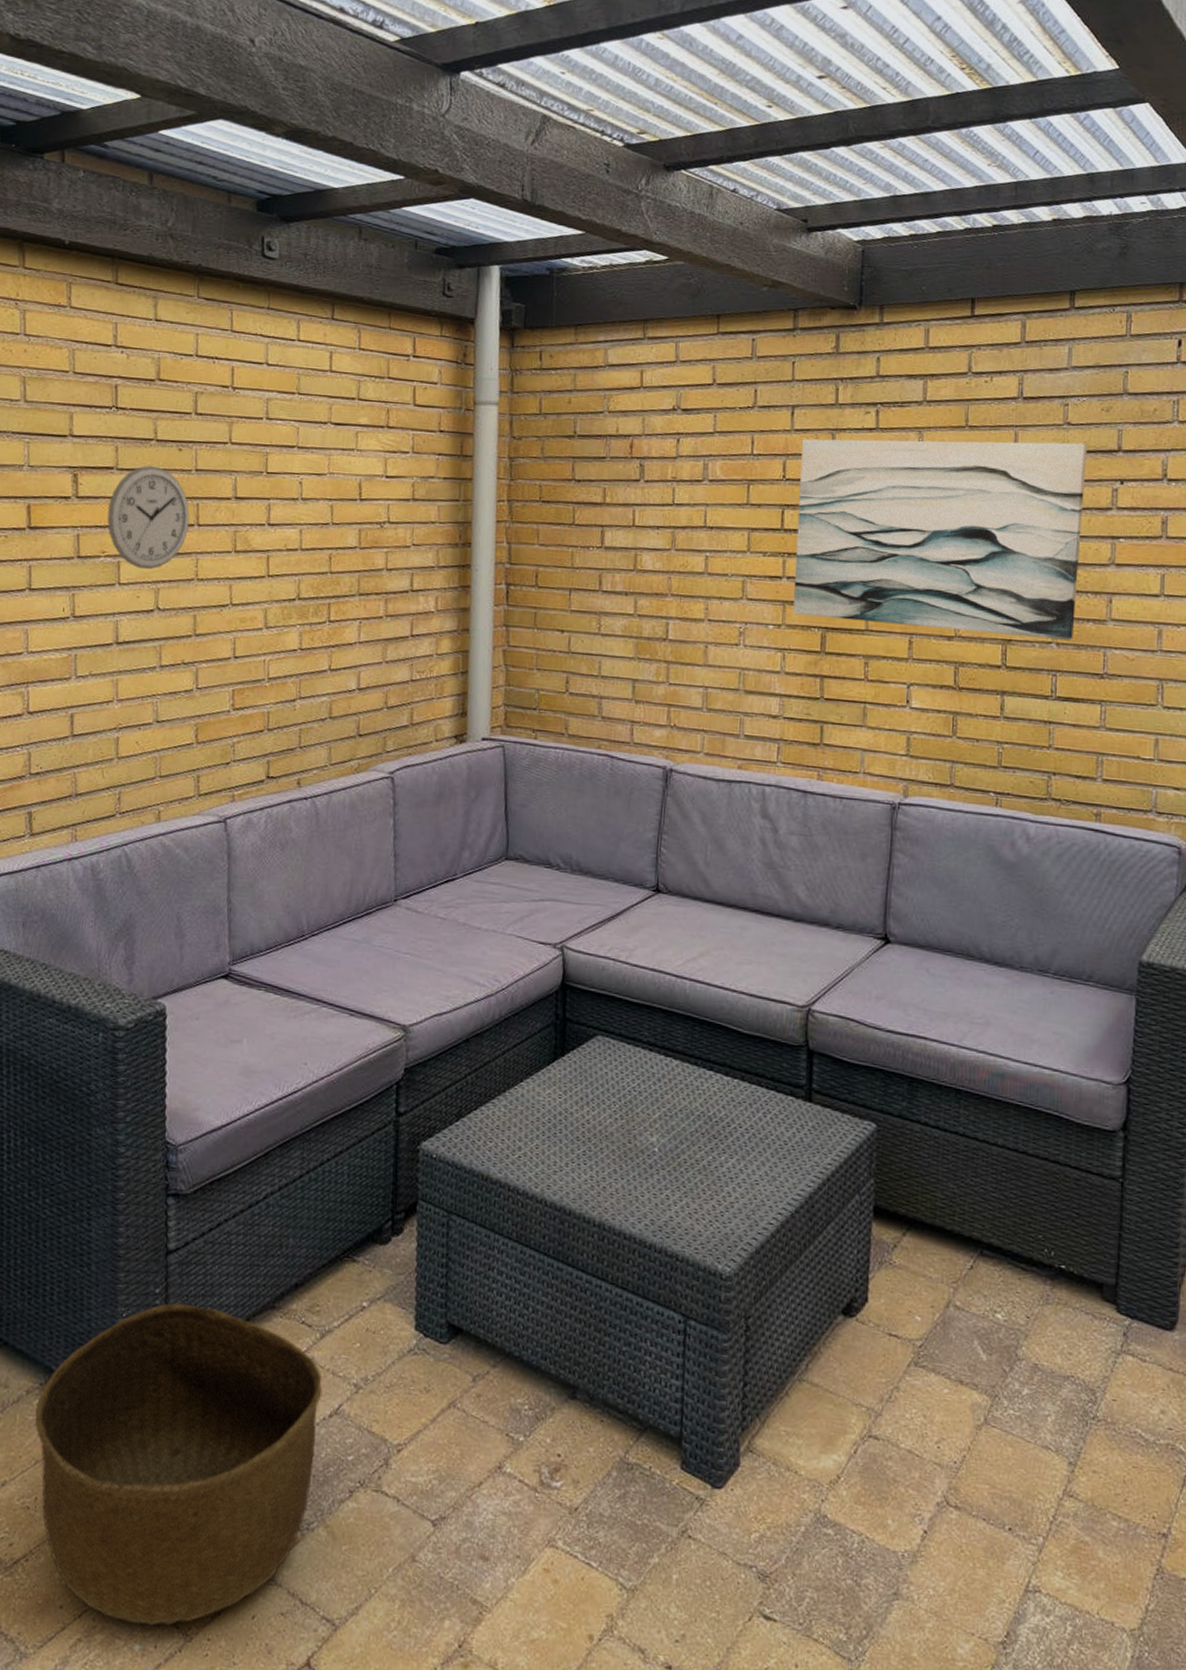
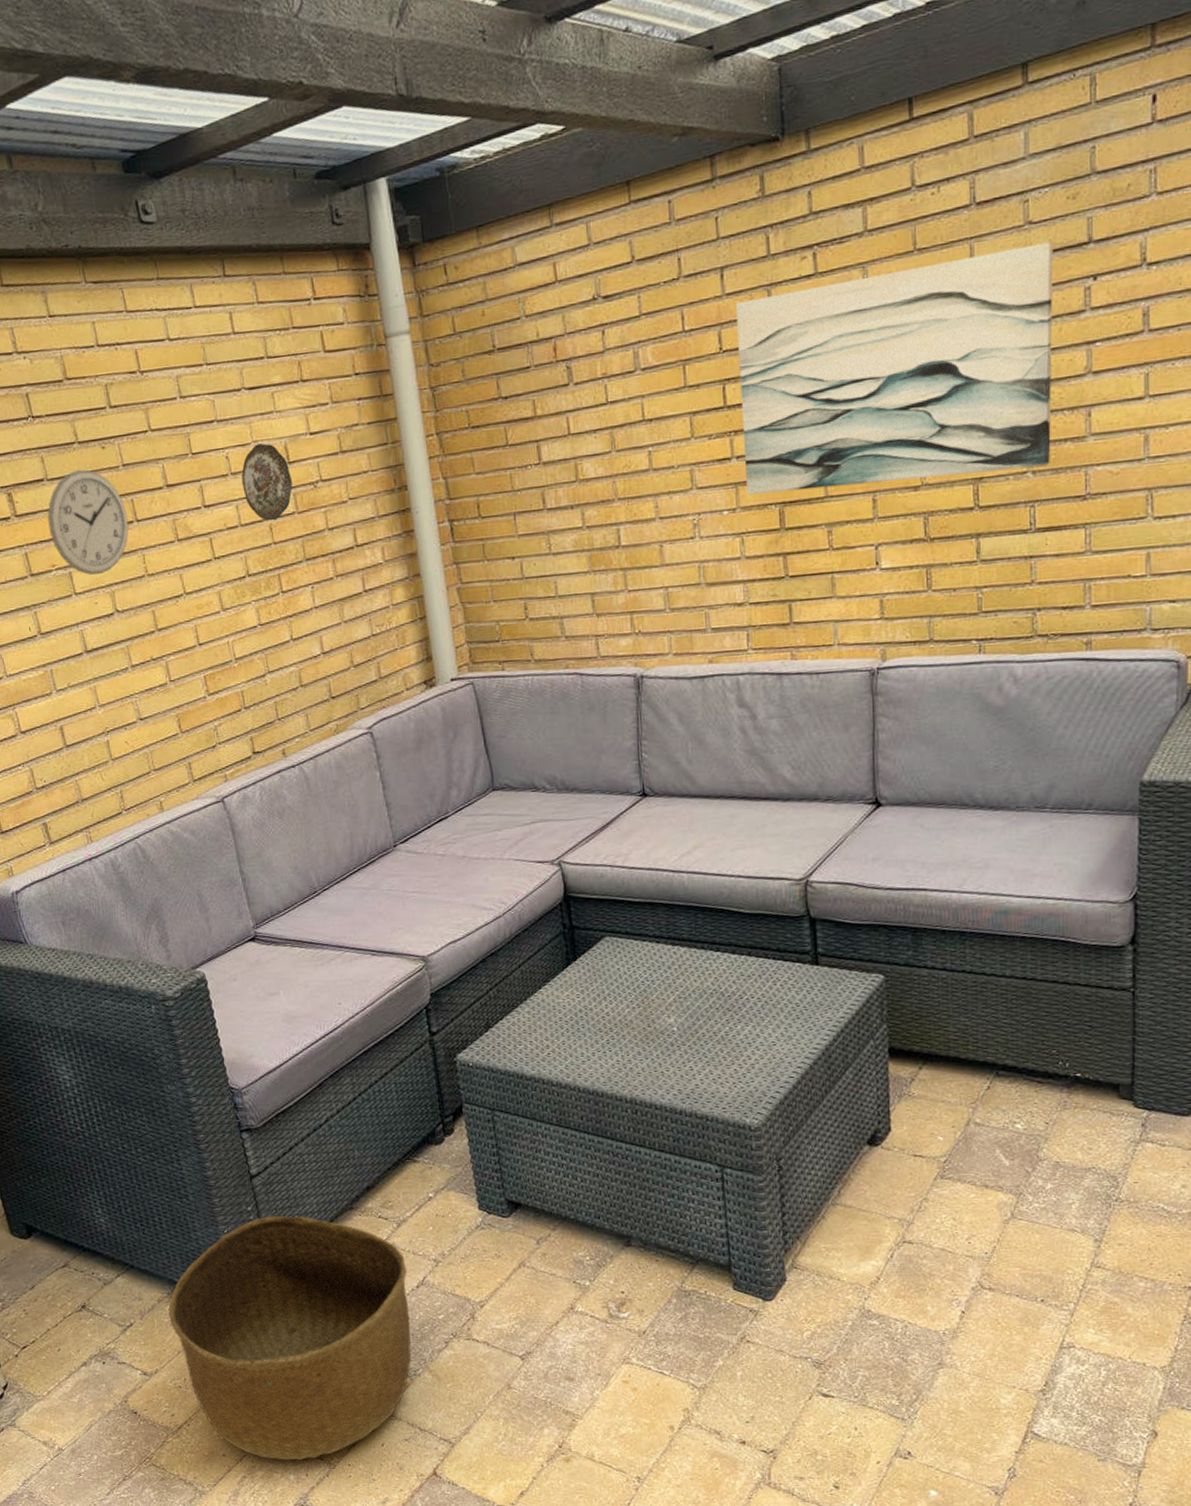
decorative plate: none [310,476,360,551] -> present [241,443,293,521]

